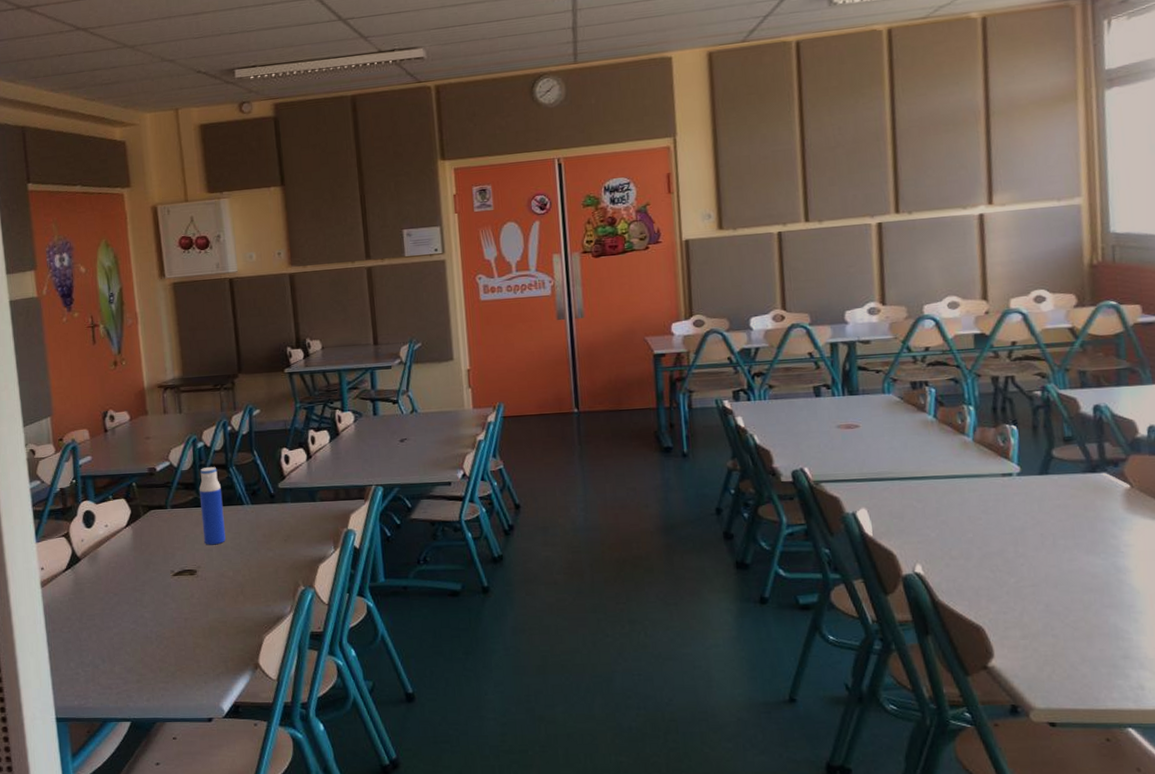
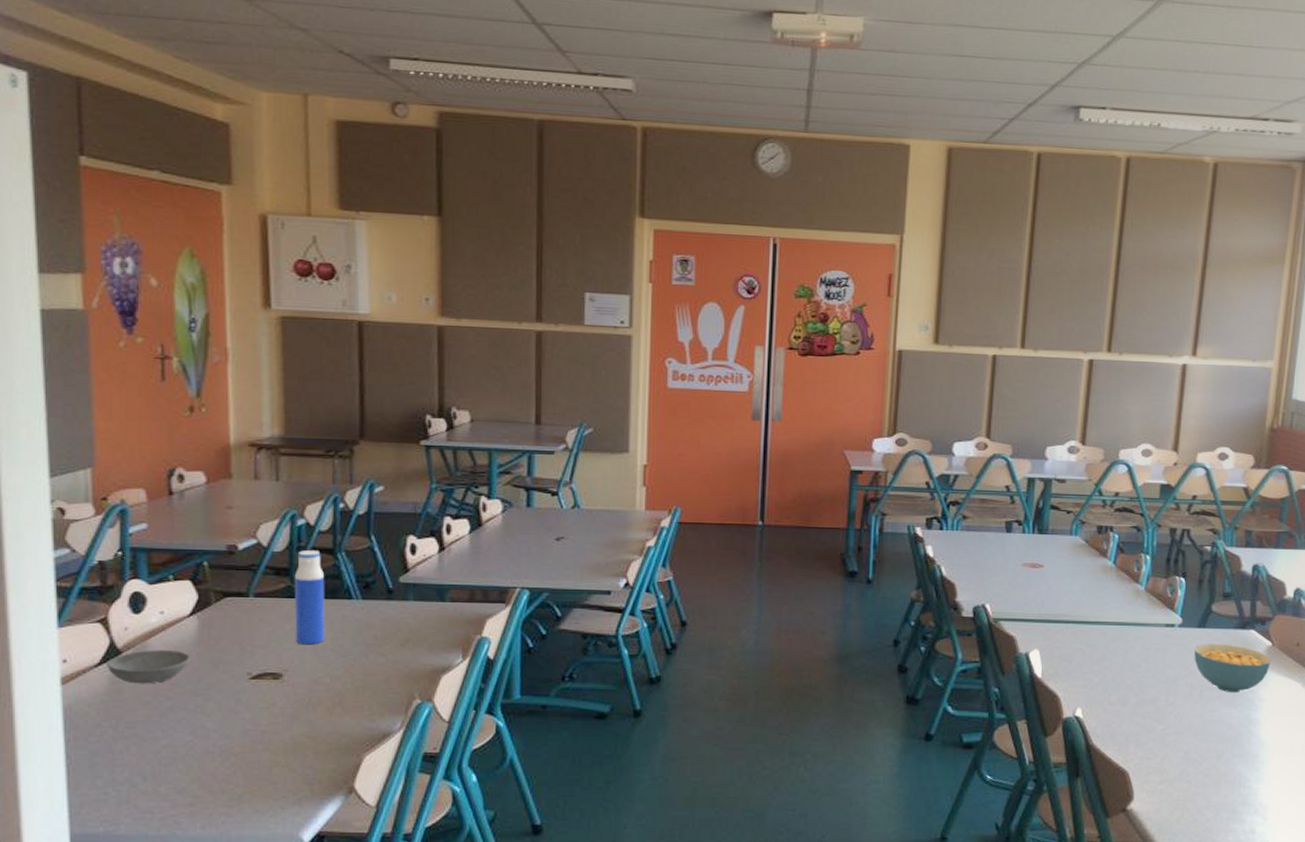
bowl: none [71,555,129,584] -> present [106,650,191,684]
cereal bowl: none [1039,489,1133,541] -> present [1194,644,1272,693]

